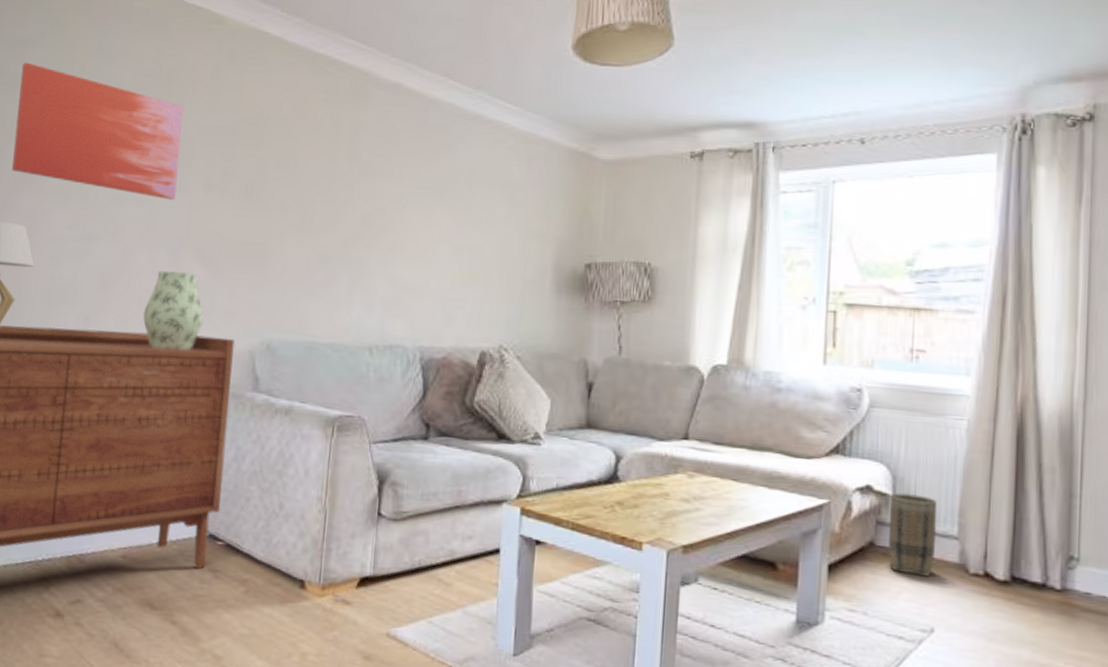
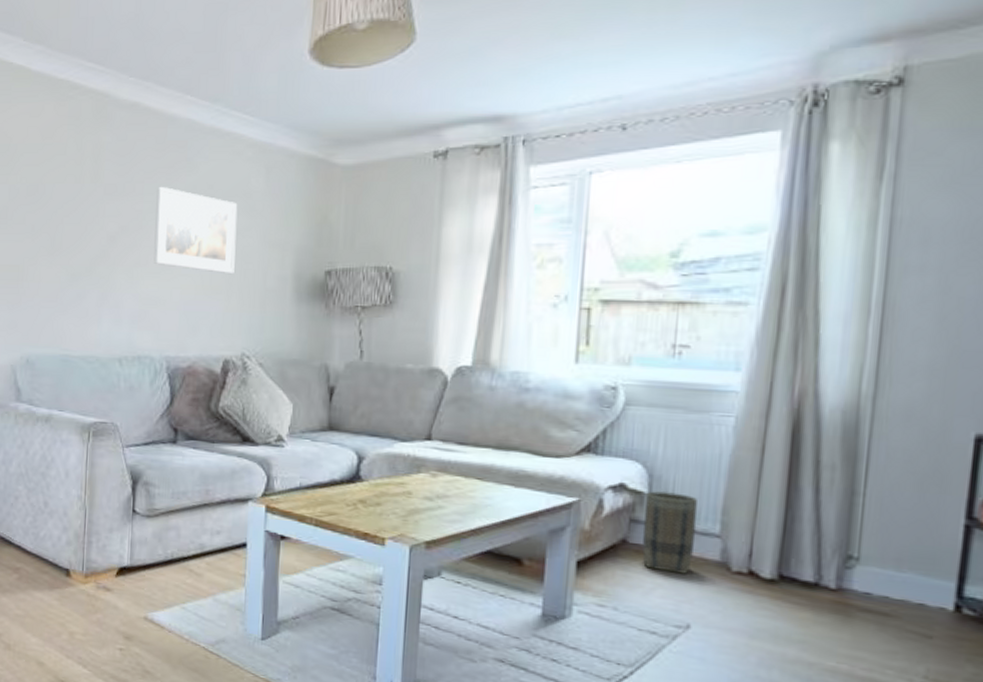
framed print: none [410,169,499,262] -> present [153,186,238,273]

